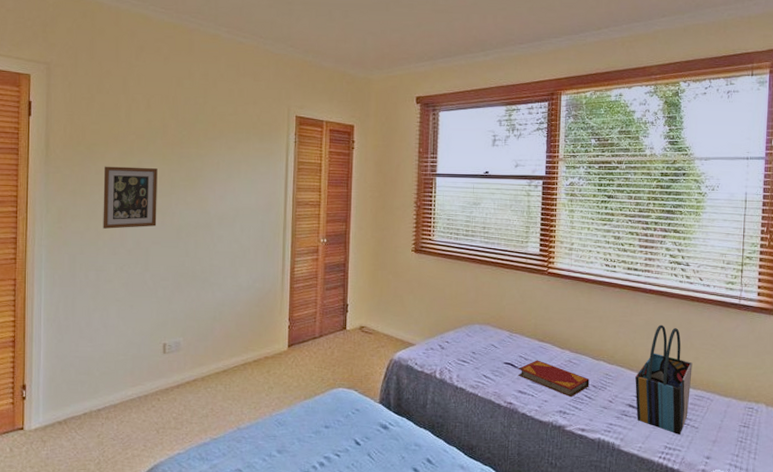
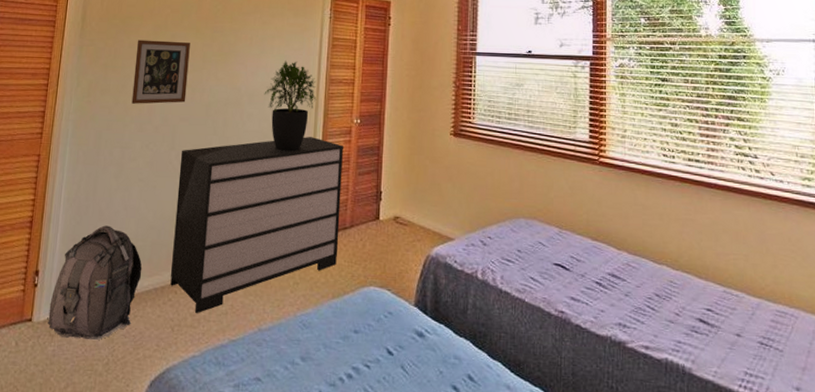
backpack: none [38,342,125,444] -> present [47,225,143,341]
dresser: none [152,256,312,418] -> present [170,137,344,314]
potted plant: none [233,184,284,270] -> present [264,60,317,152]
hardback book: present [517,360,590,398] -> none [569,262,652,308]
tote bag: present [635,324,693,434] -> none [705,225,771,358]

